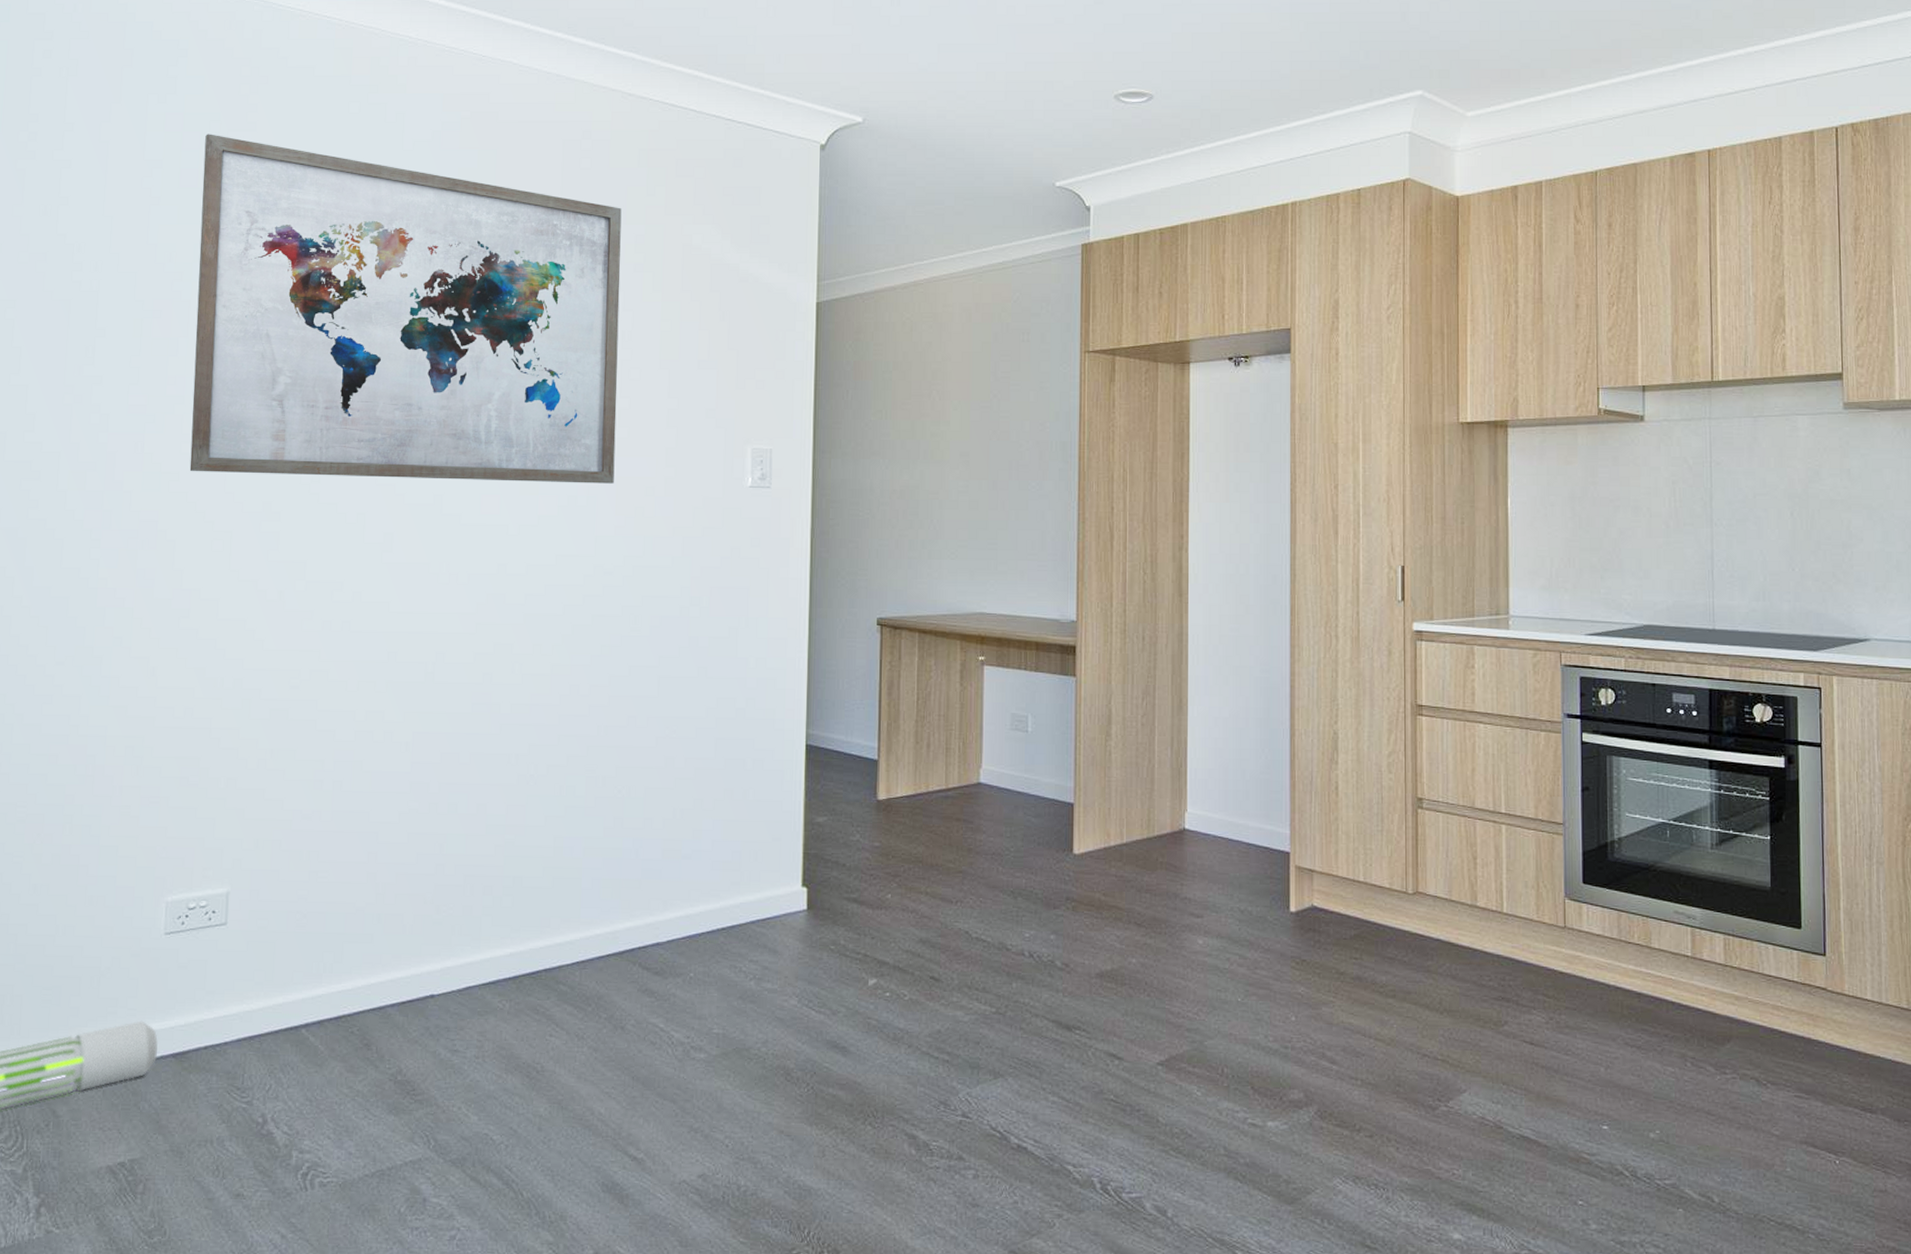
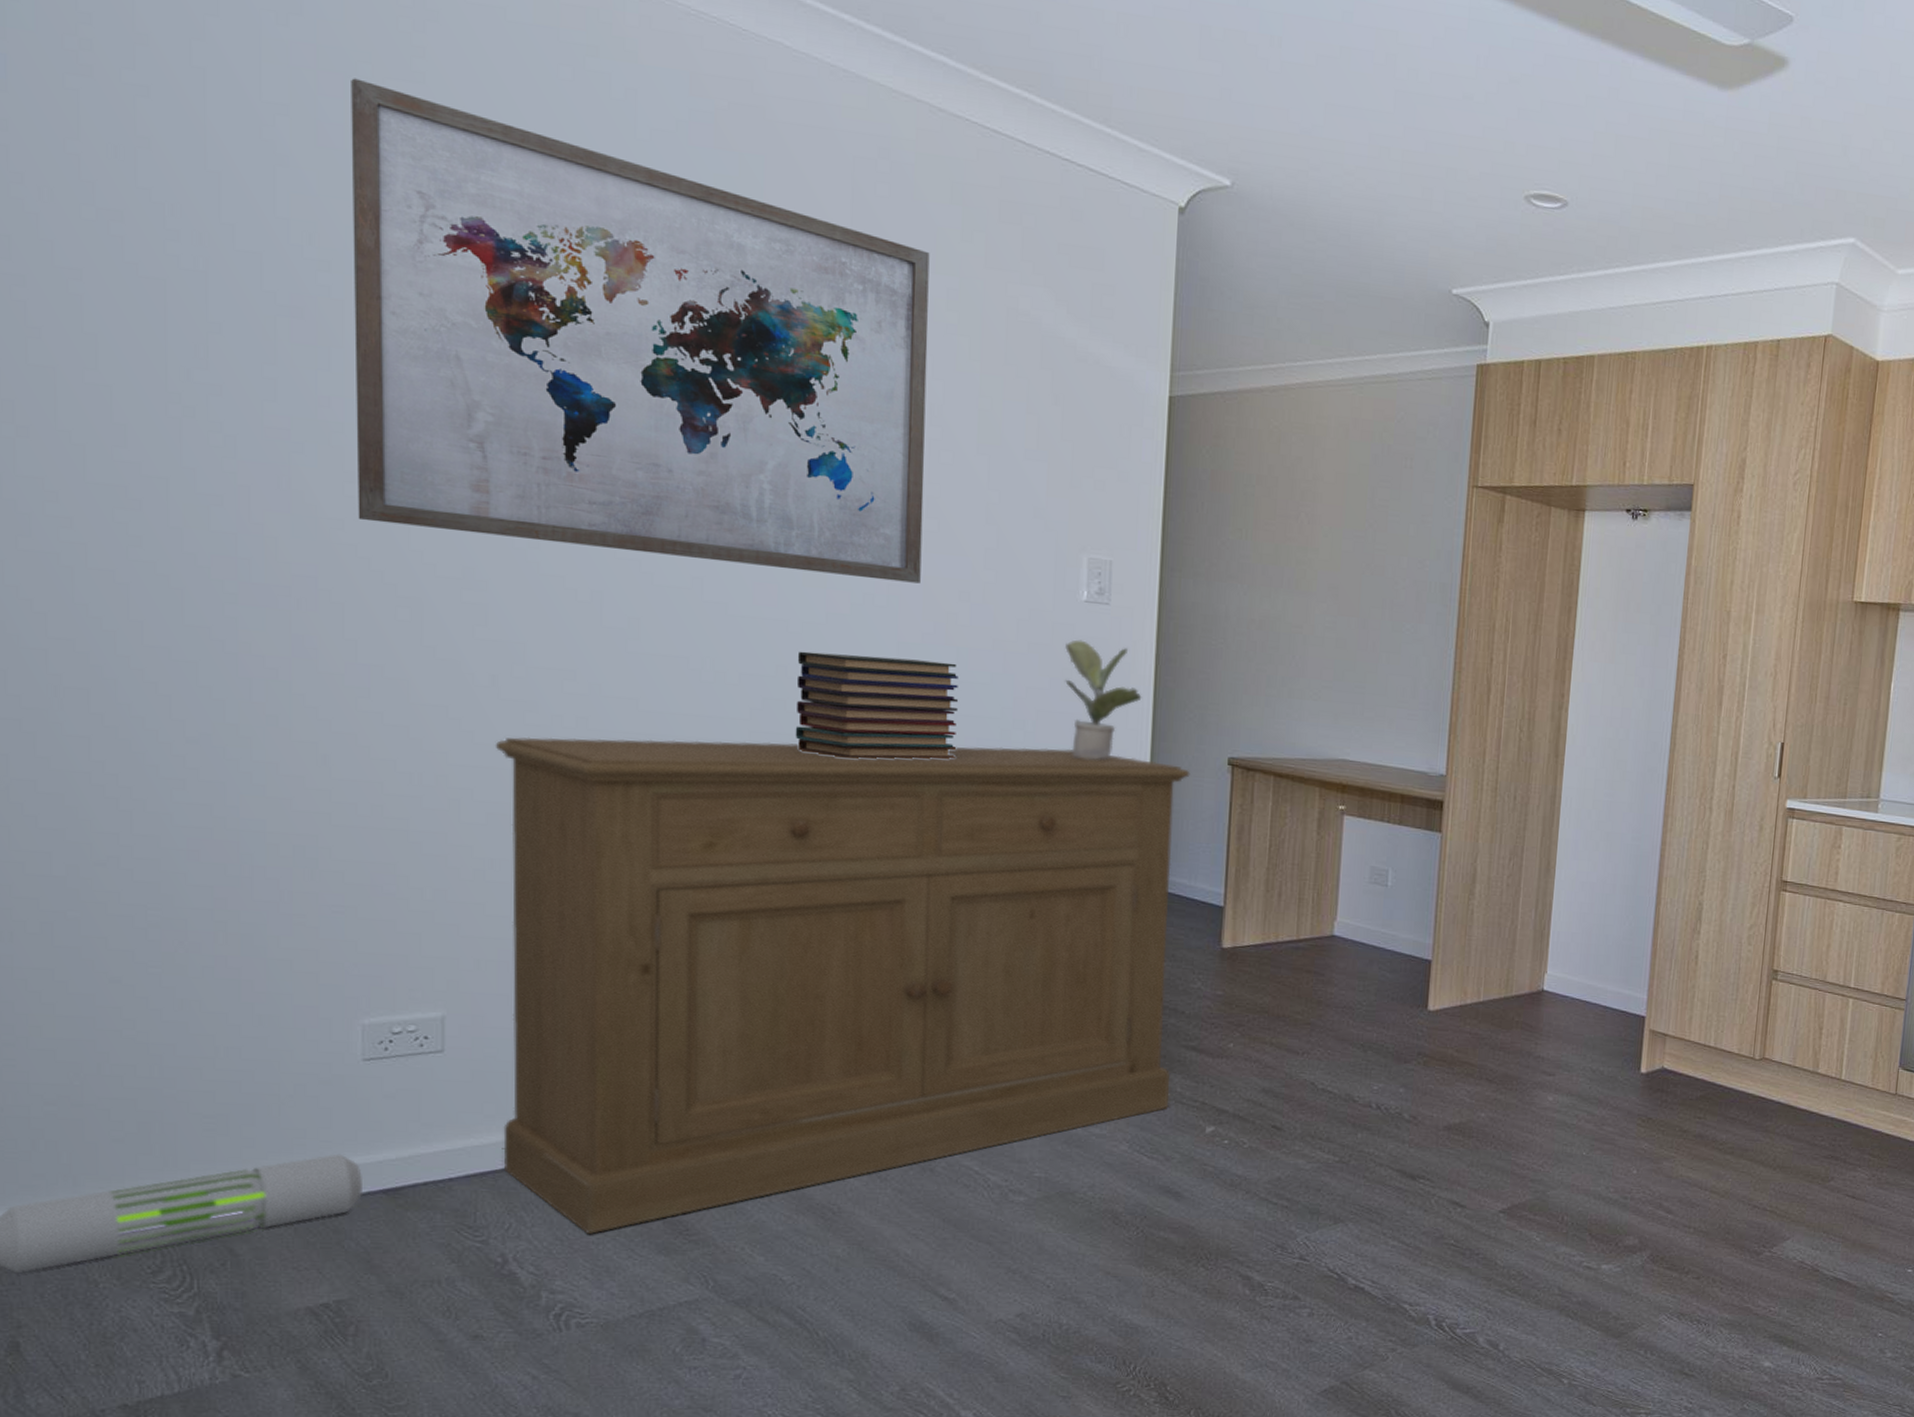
sideboard: none [268,619,844,1094] -> present [495,737,1190,1234]
book stack: none [511,550,645,642] -> present [795,651,959,760]
potted plant: none [734,521,800,629] -> present [1065,639,1142,760]

